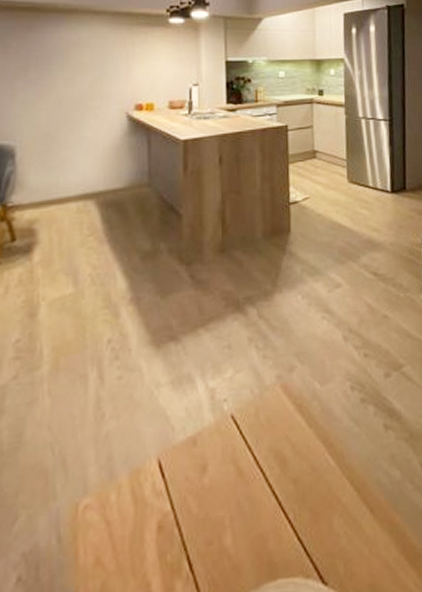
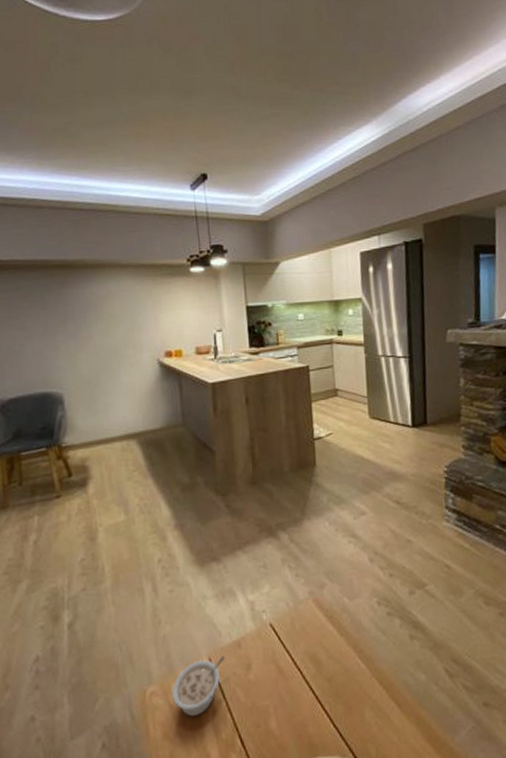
legume: none [111,455,177,535] -> present [172,655,225,716]

